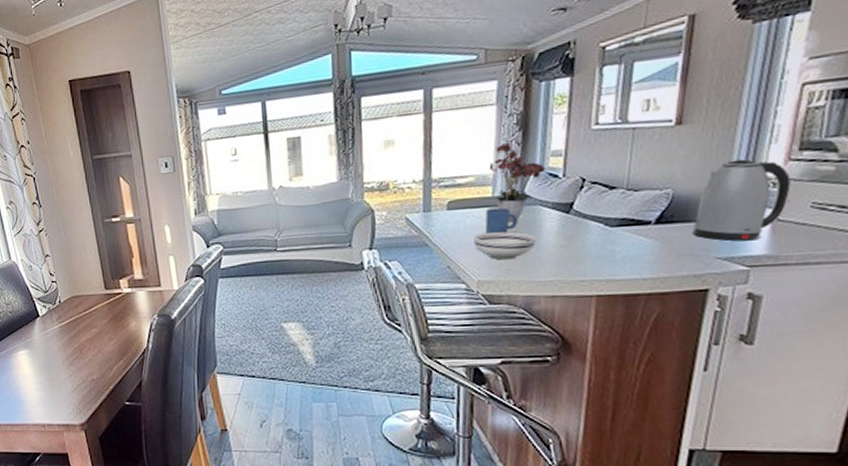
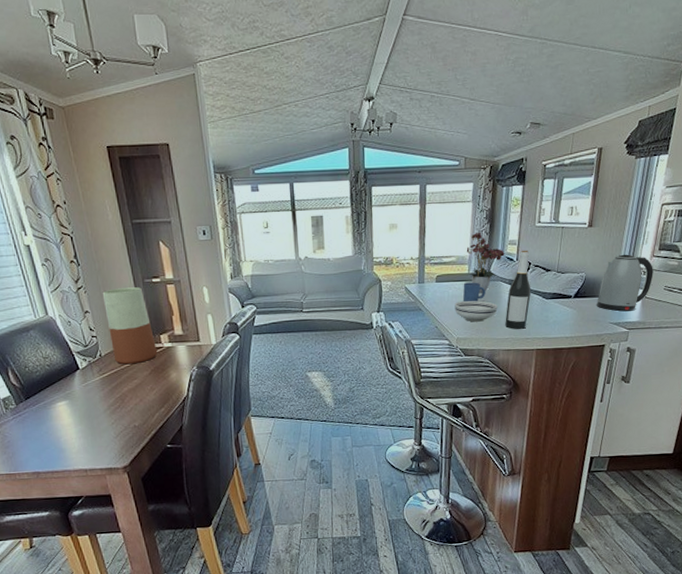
vase: none [62,228,117,312] -> present [102,287,158,365]
wine bottle: none [547,162,587,270] -> present [505,250,531,330]

